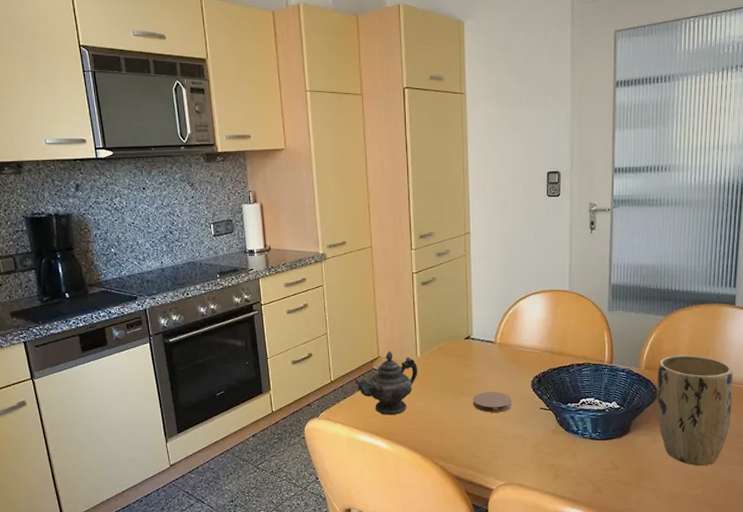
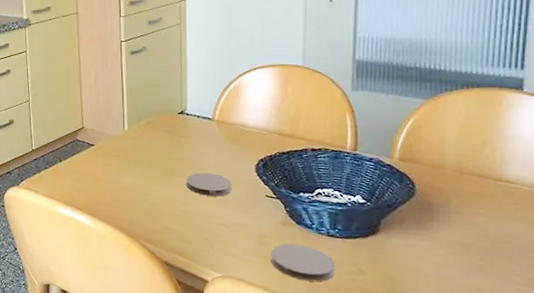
teapot: present [355,351,418,415] -> none [57,122,125,190]
coaster: none [545,448,597,480] -> present [271,243,335,282]
plant pot: present [657,355,734,466] -> none [415,146,521,282]

